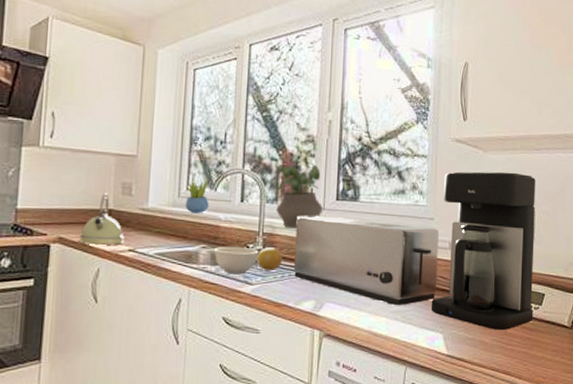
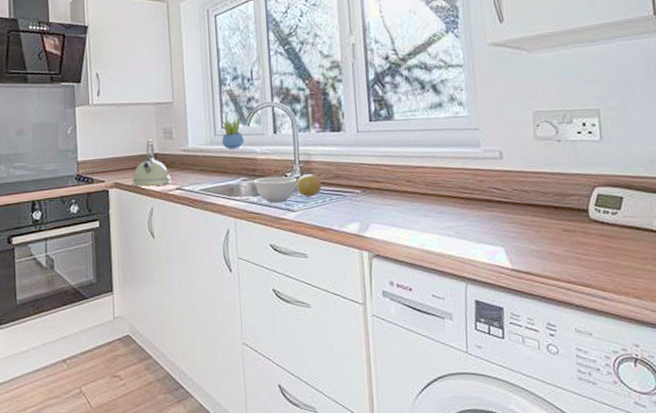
potted plant: present [275,163,324,229] -> none [304,88,357,154]
toaster: present [294,216,439,306] -> none [331,137,492,222]
coffee maker: present [432,171,535,330] -> none [485,69,612,240]

